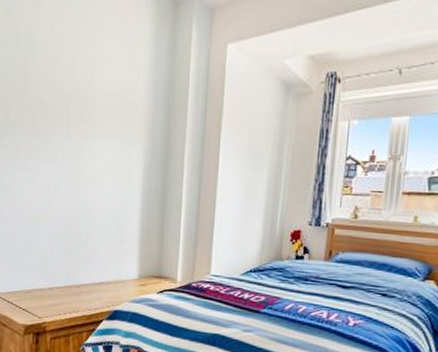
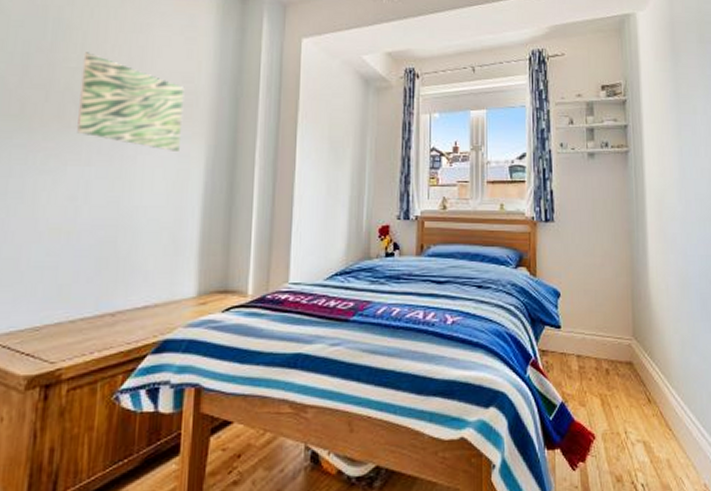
wall art: none [45,65,126,155] -> present [76,52,185,151]

